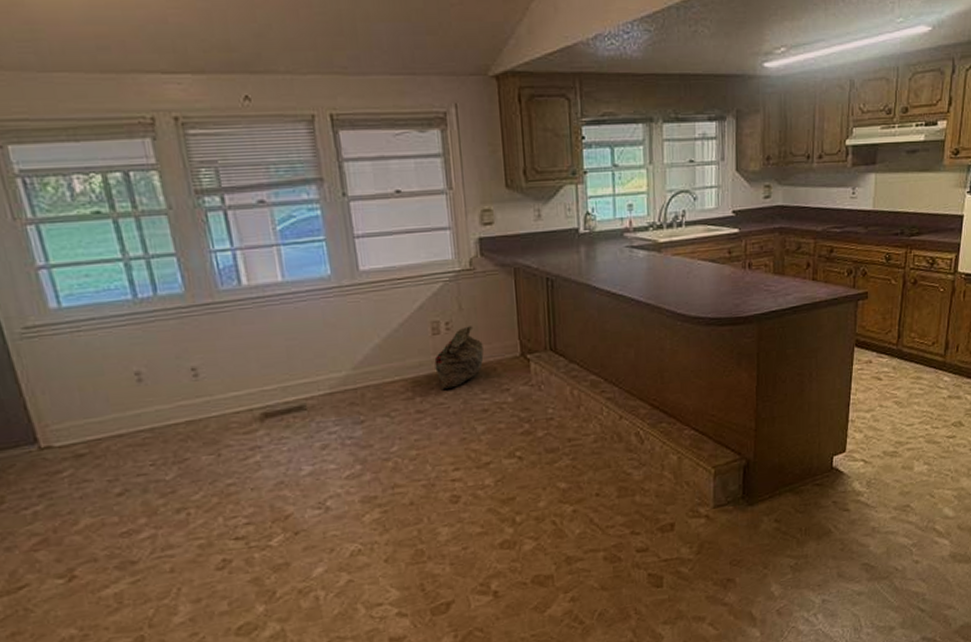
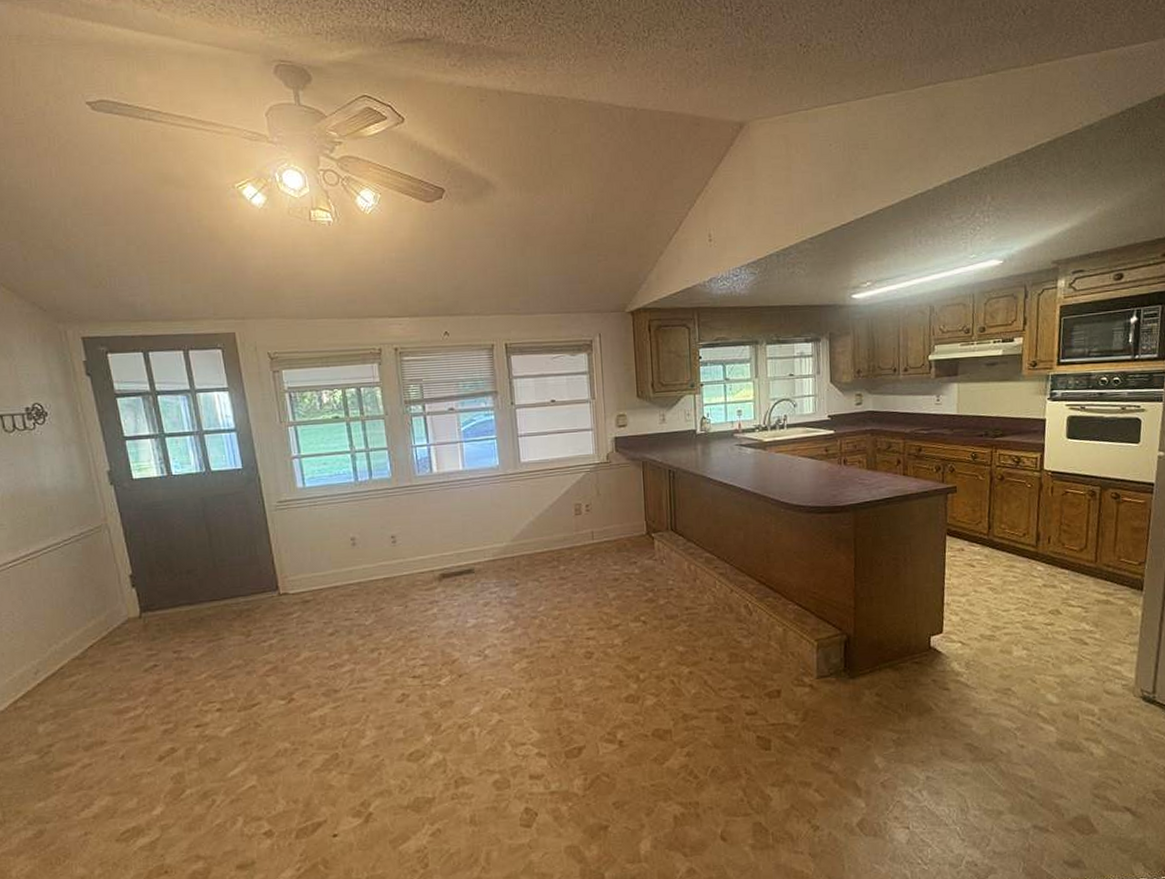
bag: present [434,326,484,389] -> none [576,508,616,560]

